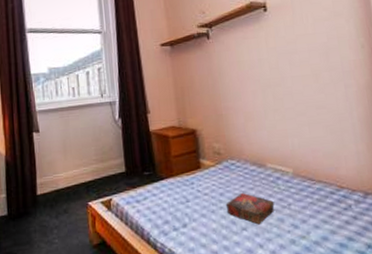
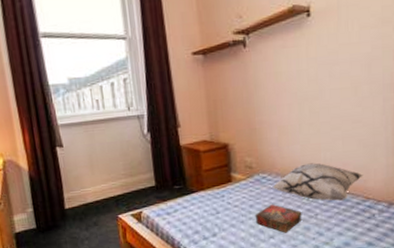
decorative pillow: none [241,149,334,190] -> present [272,163,364,201]

